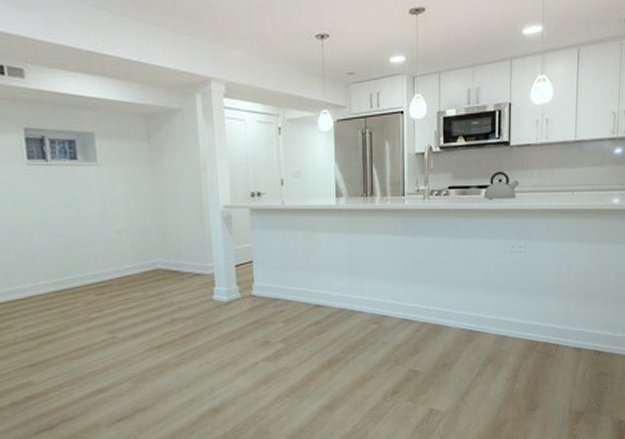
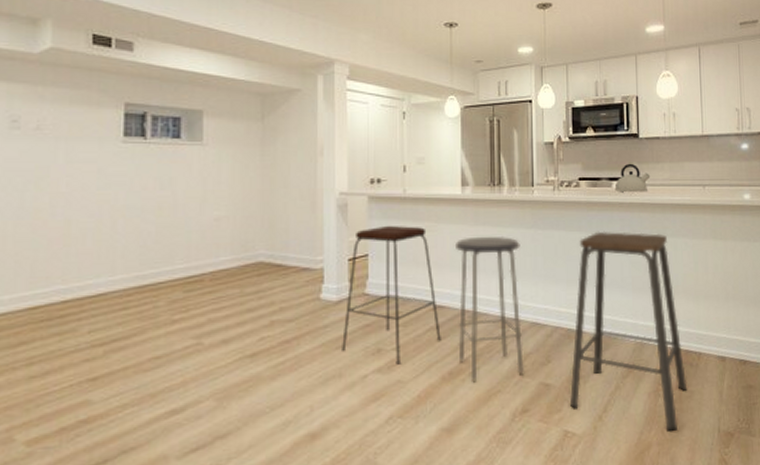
bar stool: none [234,234,320,354] -> present [342,225,441,365]
bar stool: none [330,243,394,369] -> present [454,236,524,383]
bar stool: none [436,236,544,411] -> present [570,231,688,432]

